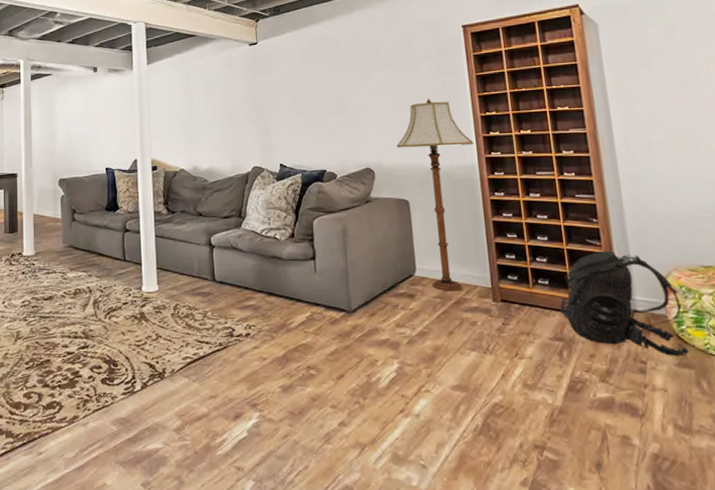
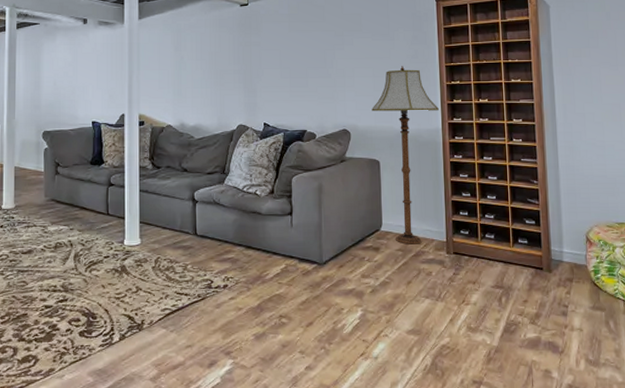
backpack: present [560,250,689,357] -> none [502,208,602,301]

